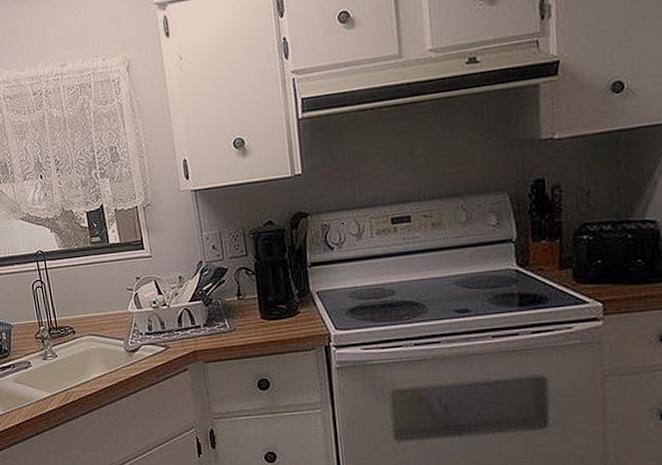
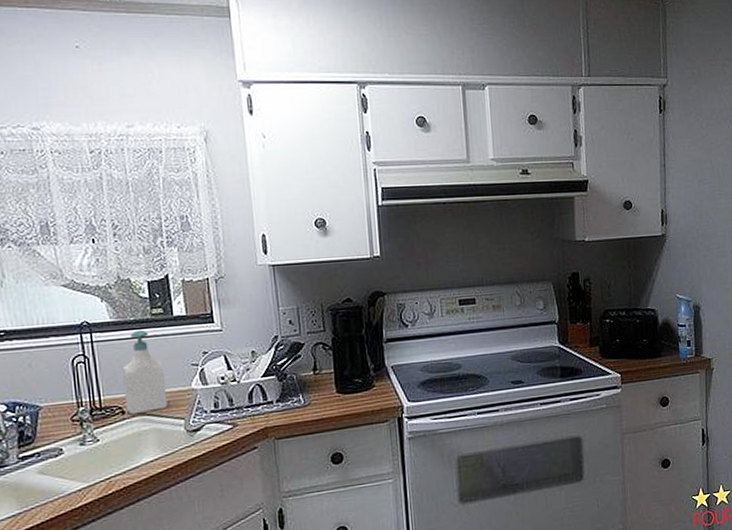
soap bottle: none [70,257,109,335] -> present [122,329,168,415]

